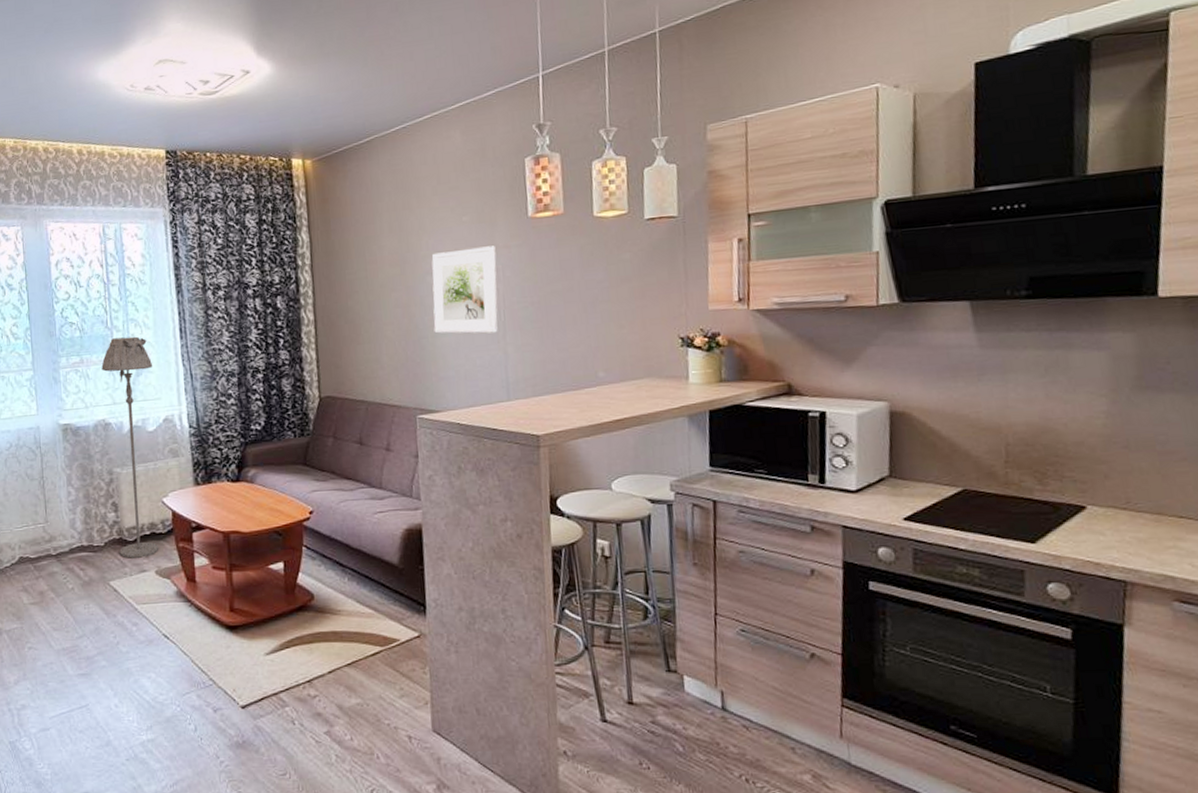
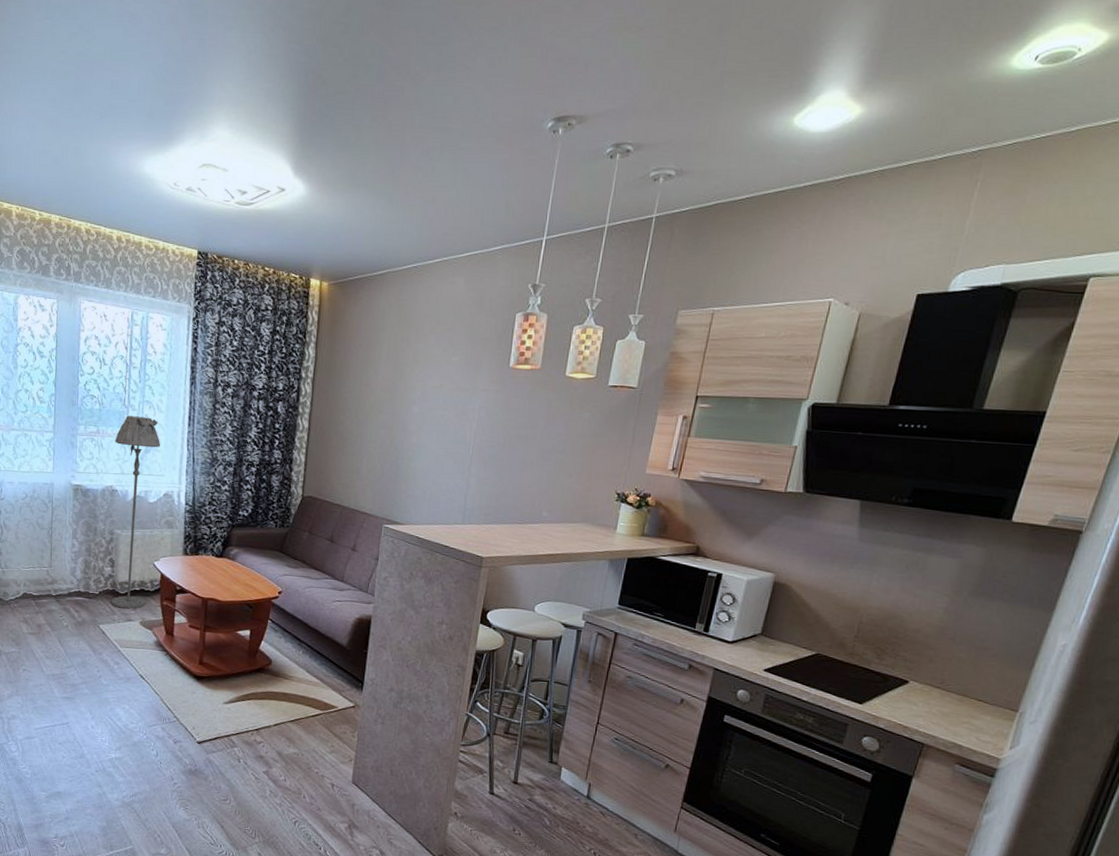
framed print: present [431,245,498,334] -> none [410,386,476,464]

